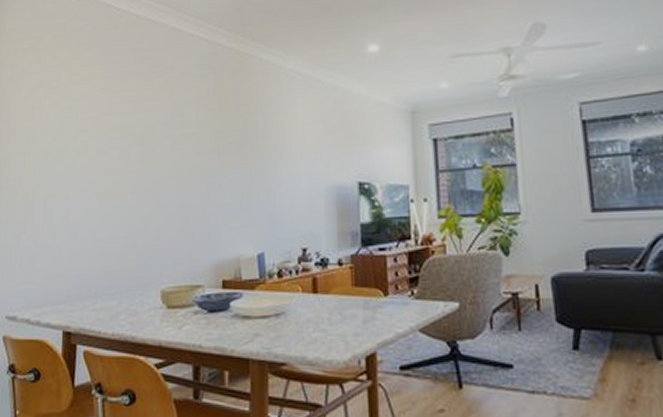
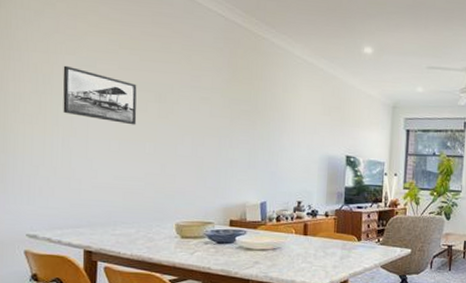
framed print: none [45,120,118,177] -> present [63,65,137,125]

